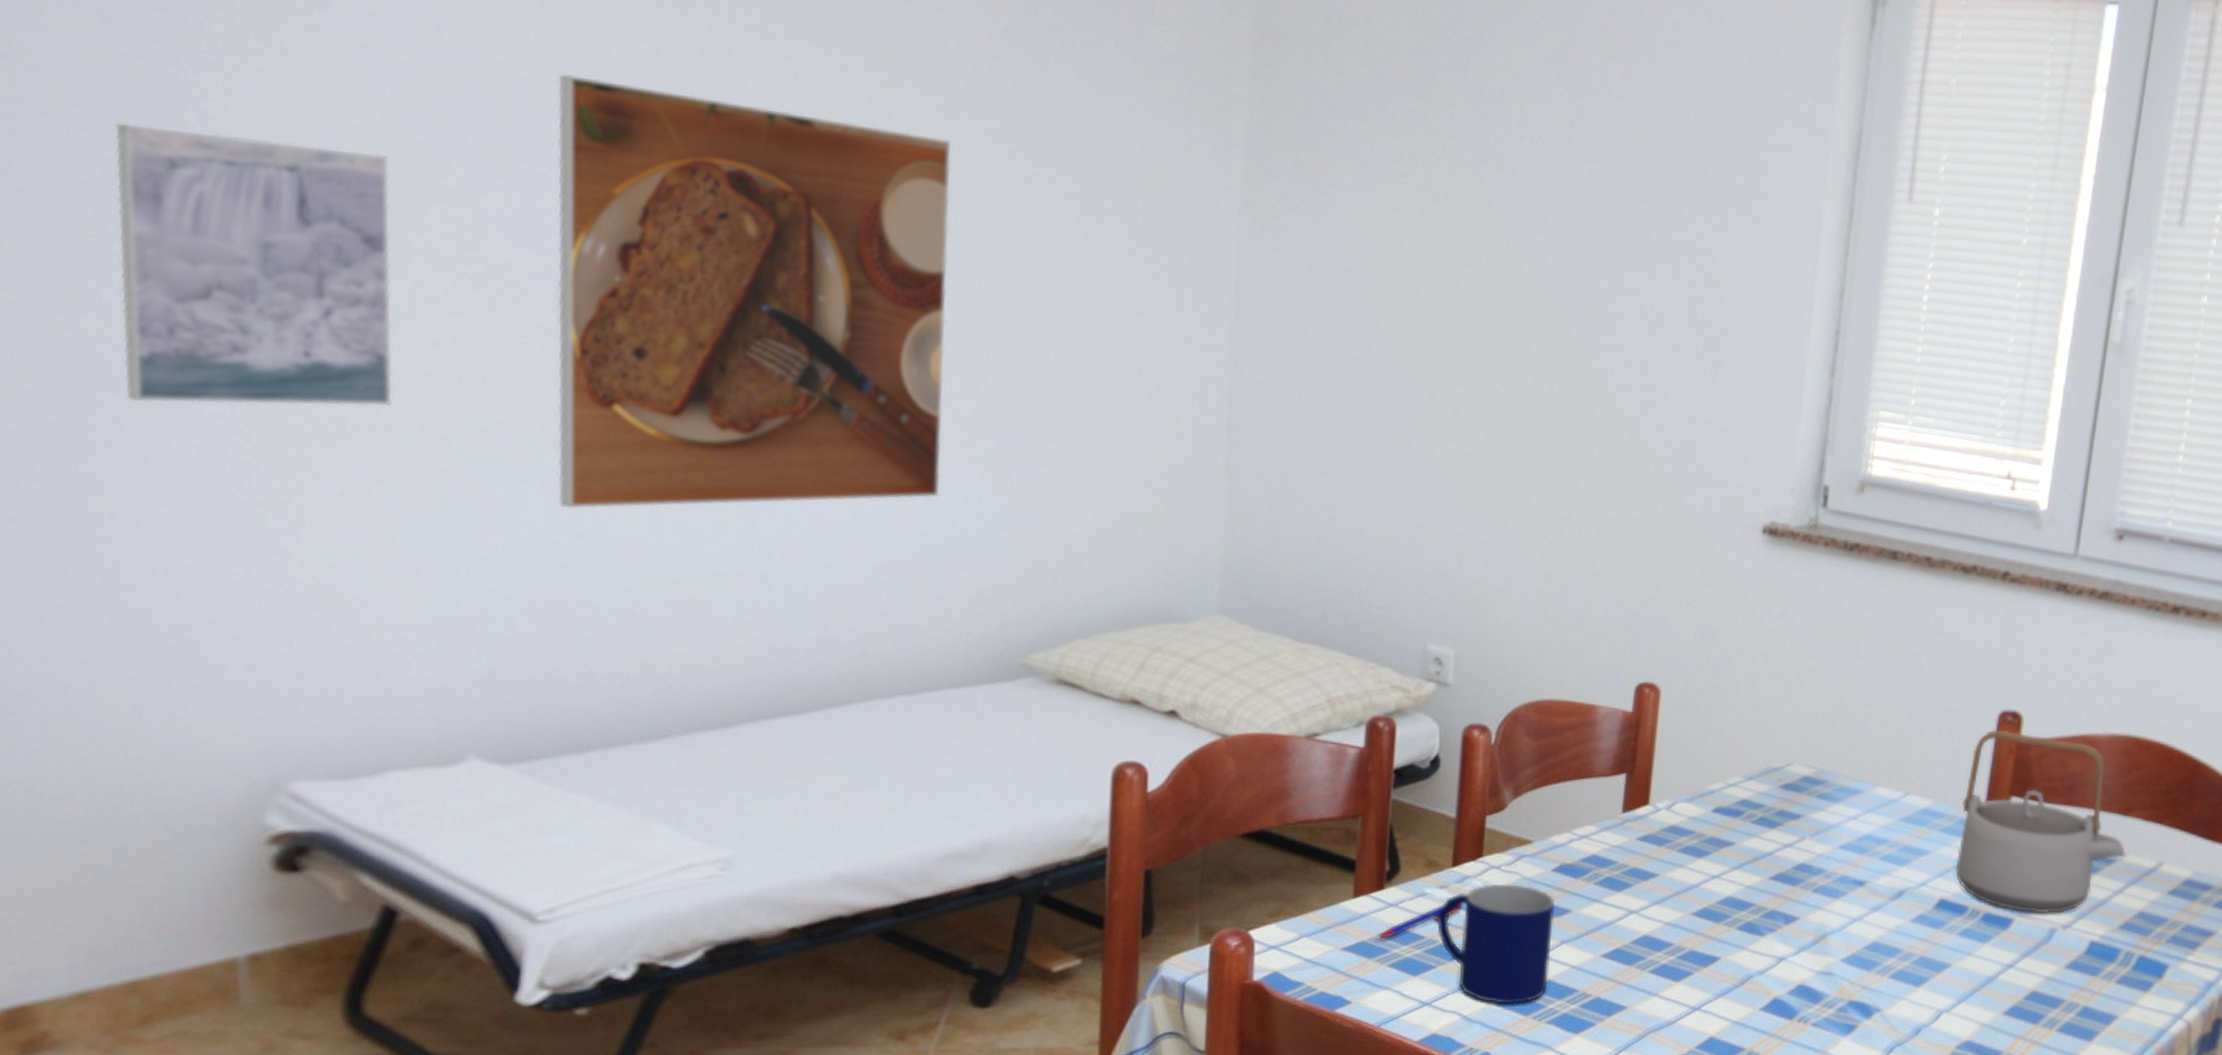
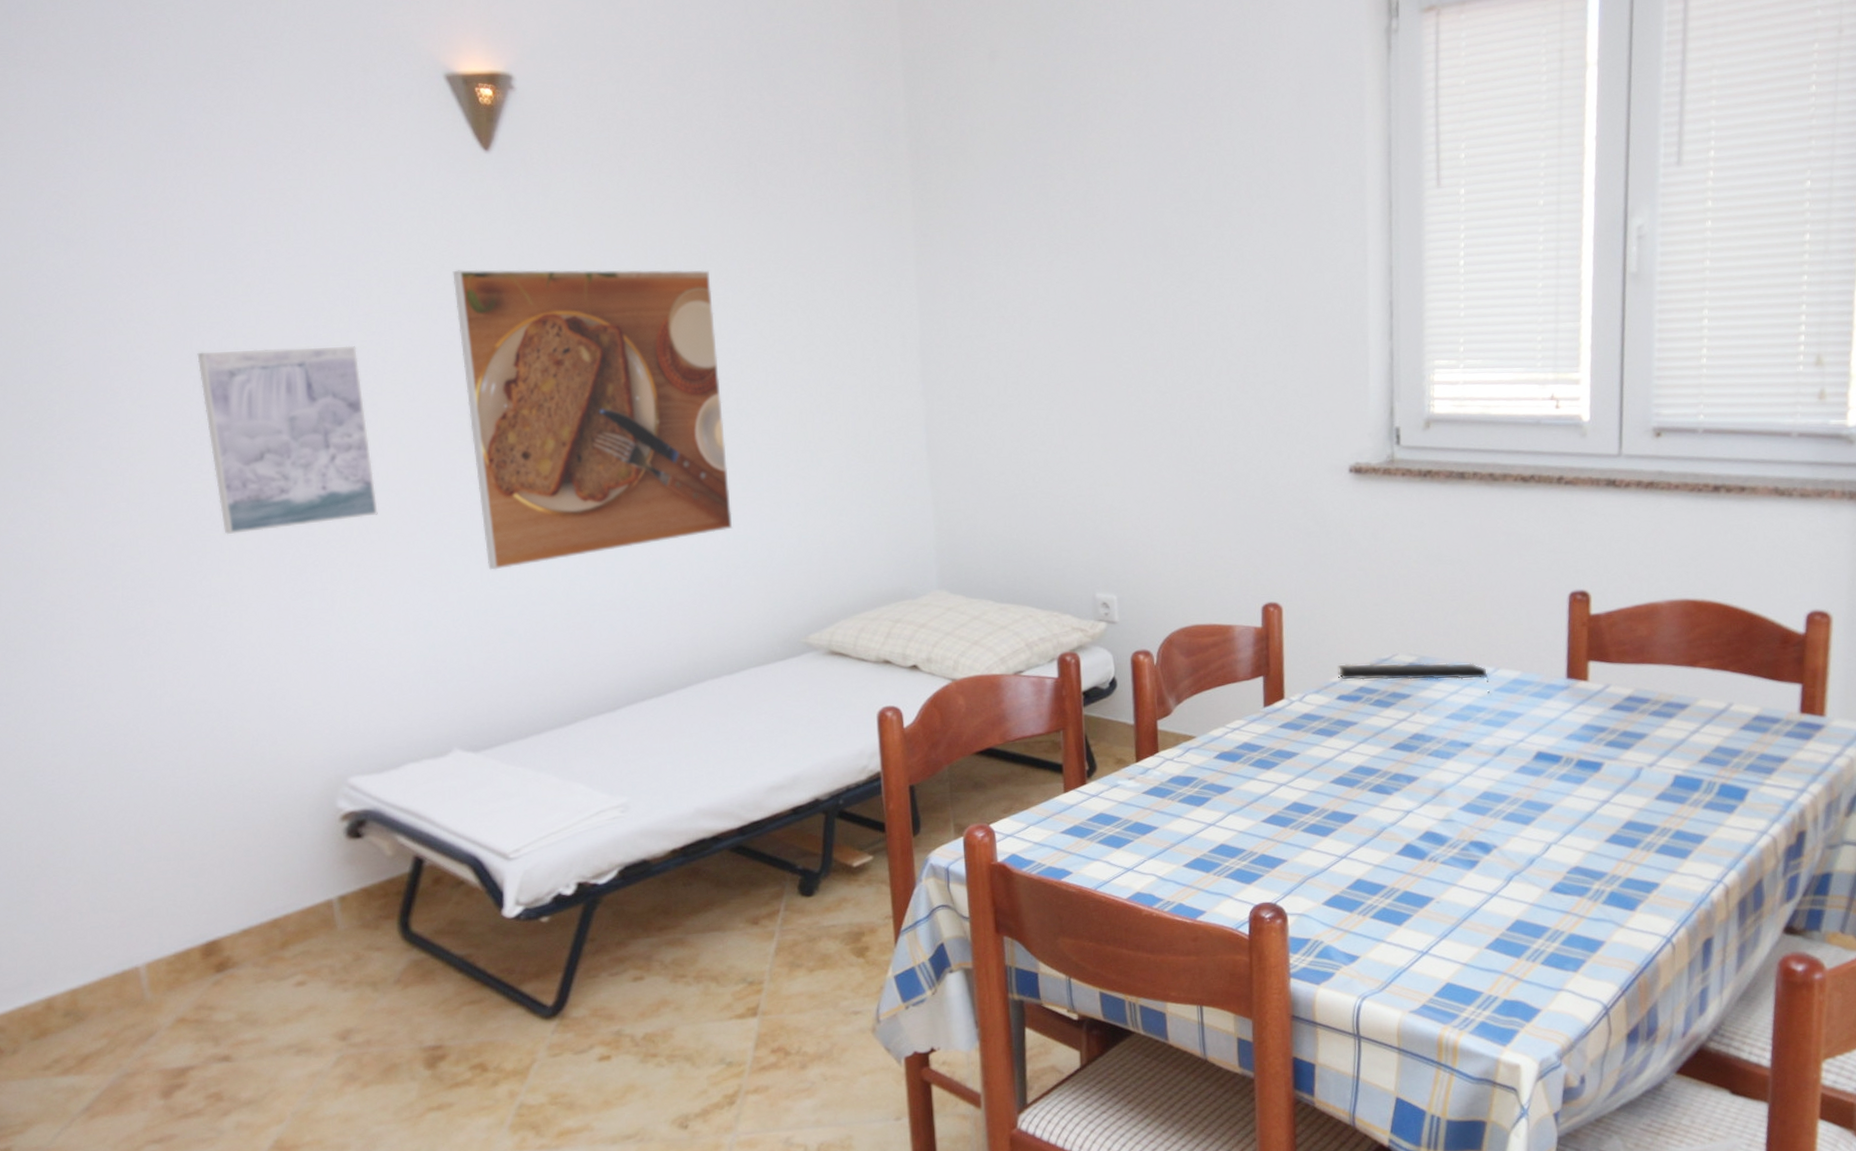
pen: present [1375,904,1463,940] -> none [1085,790,1148,823]
mug: present [1436,883,1556,1005] -> none [1129,771,1222,866]
notepad: none [1718,769,1896,825] -> present [1337,663,1490,695]
teapot: present [1955,729,2126,914] -> none [1546,607,1697,757]

